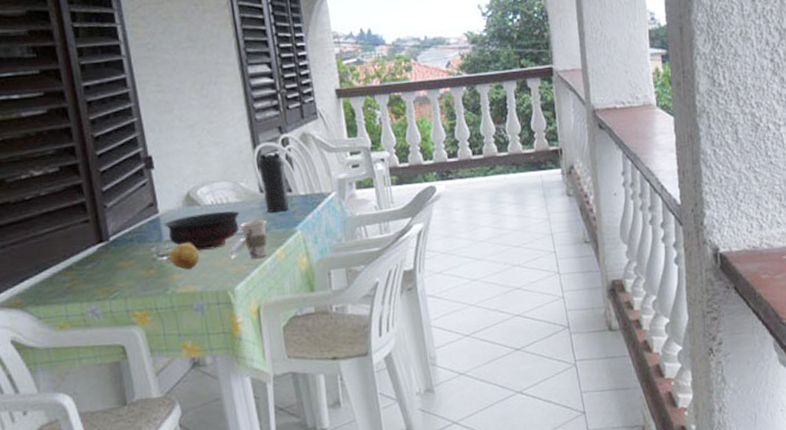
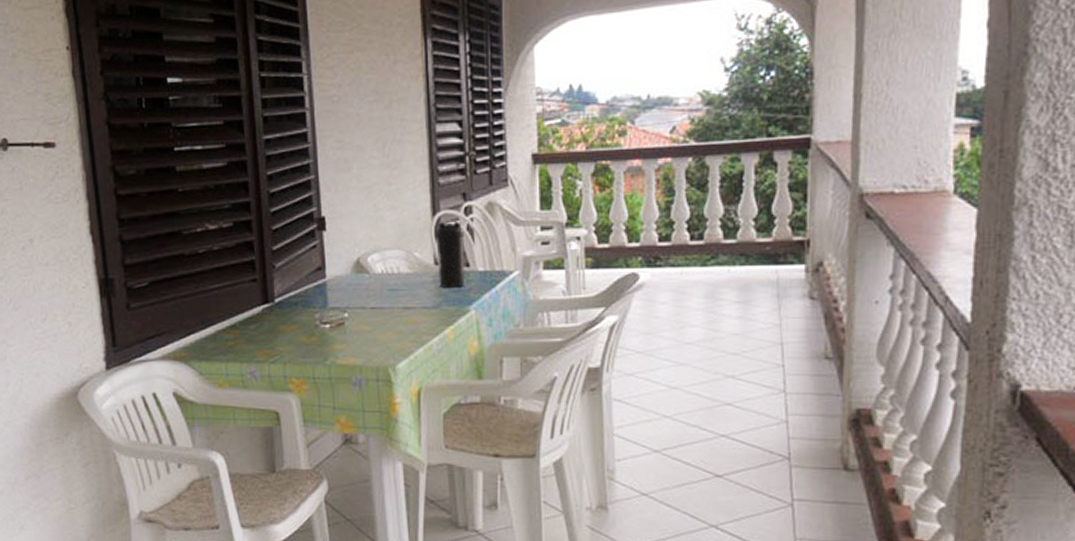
bowl: present [164,211,240,250] -> none [331,281,410,321]
fruit: present [169,242,200,270] -> none [332,312,363,340]
cup: present [229,220,267,260] -> none [394,295,437,336]

